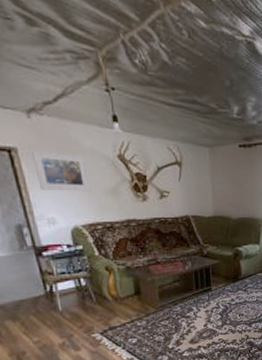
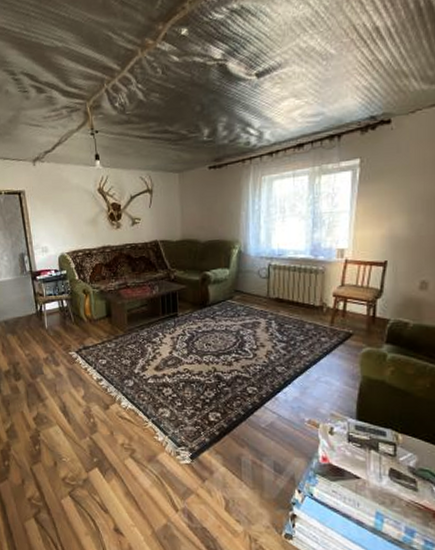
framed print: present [31,150,91,192] -> none [34,191,76,224]

